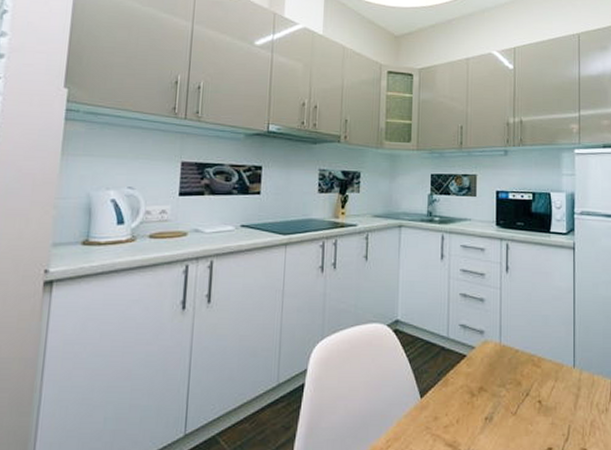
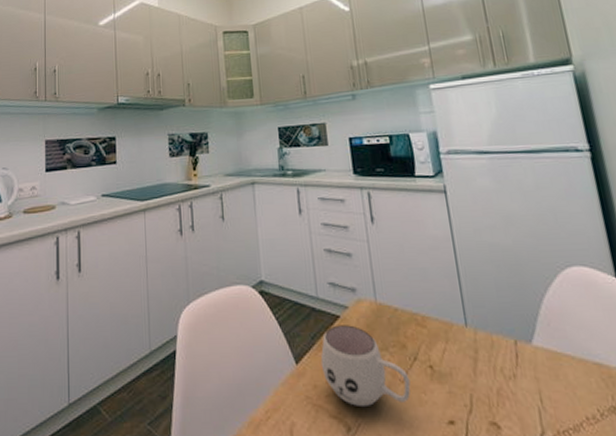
mug: none [443,363,520,436] -> present [320,325,411,406]

